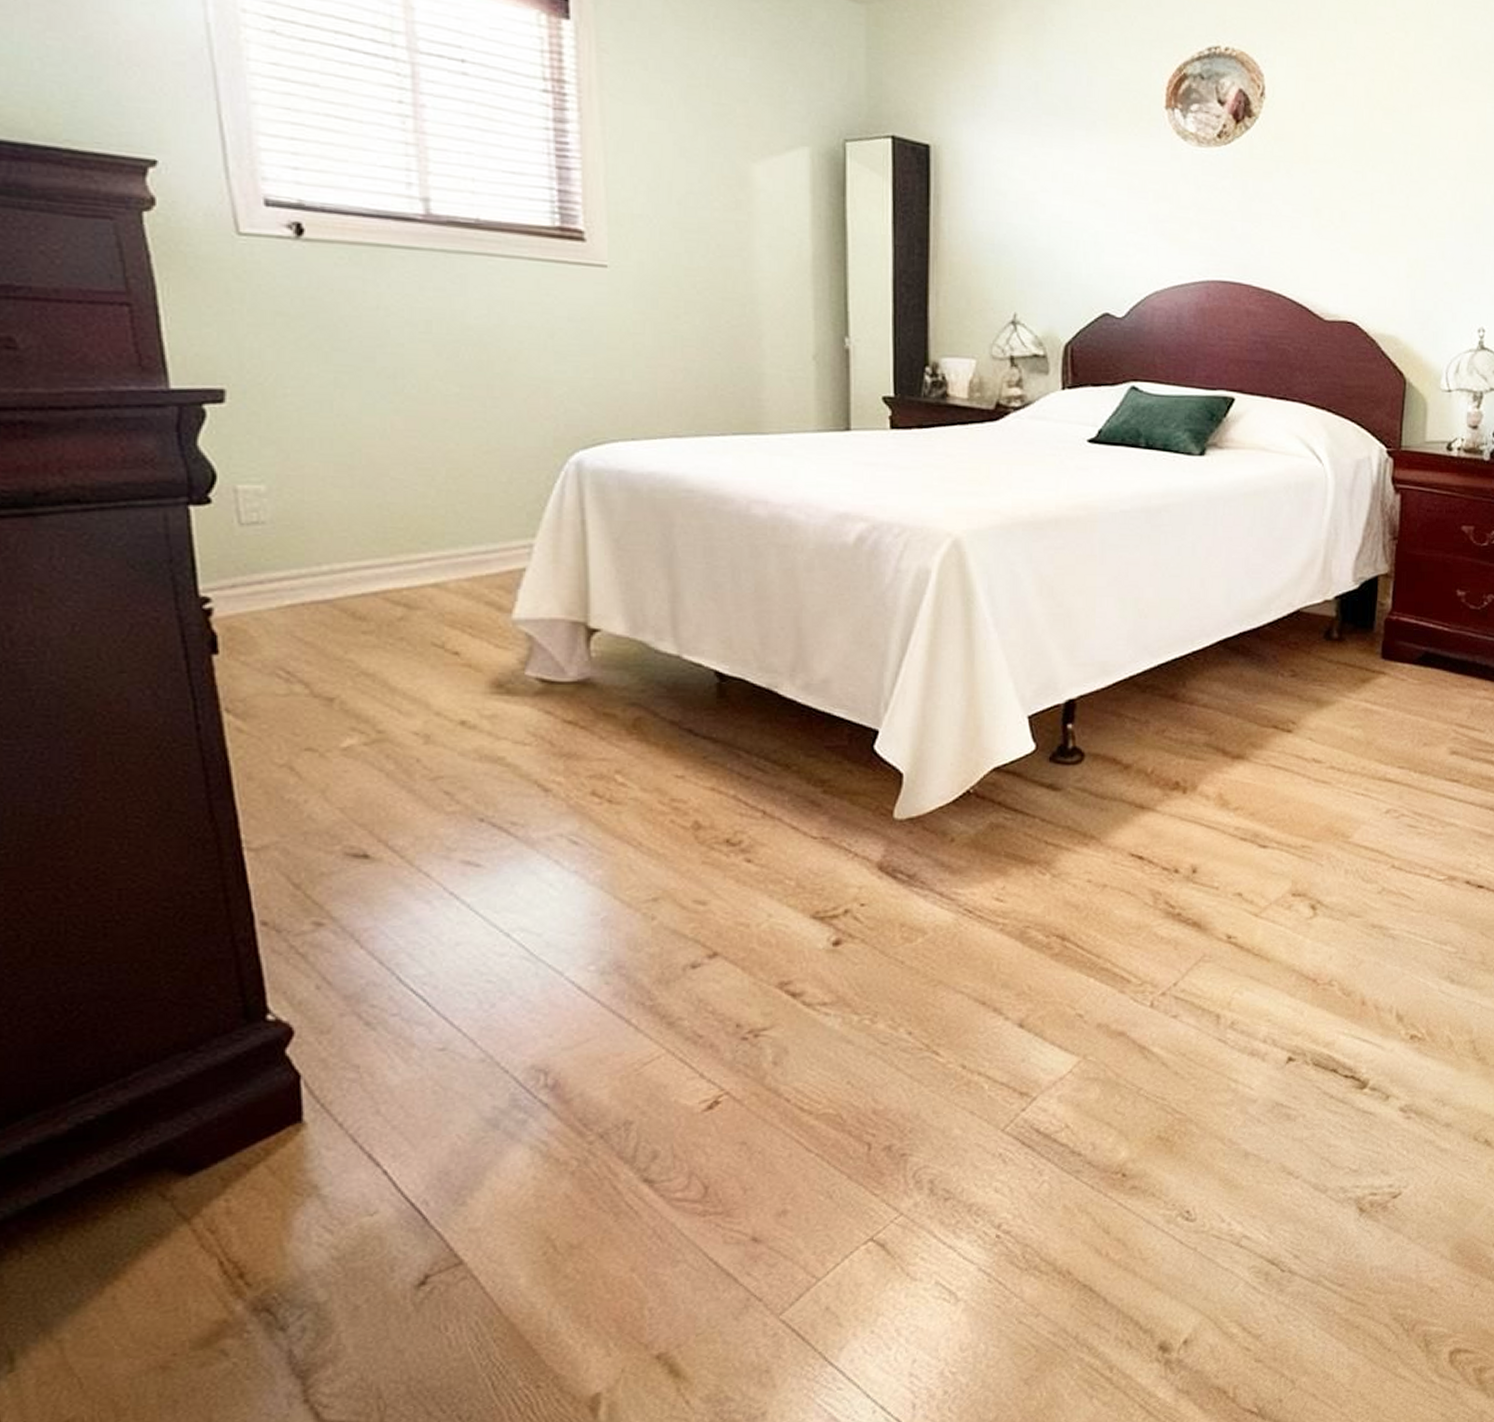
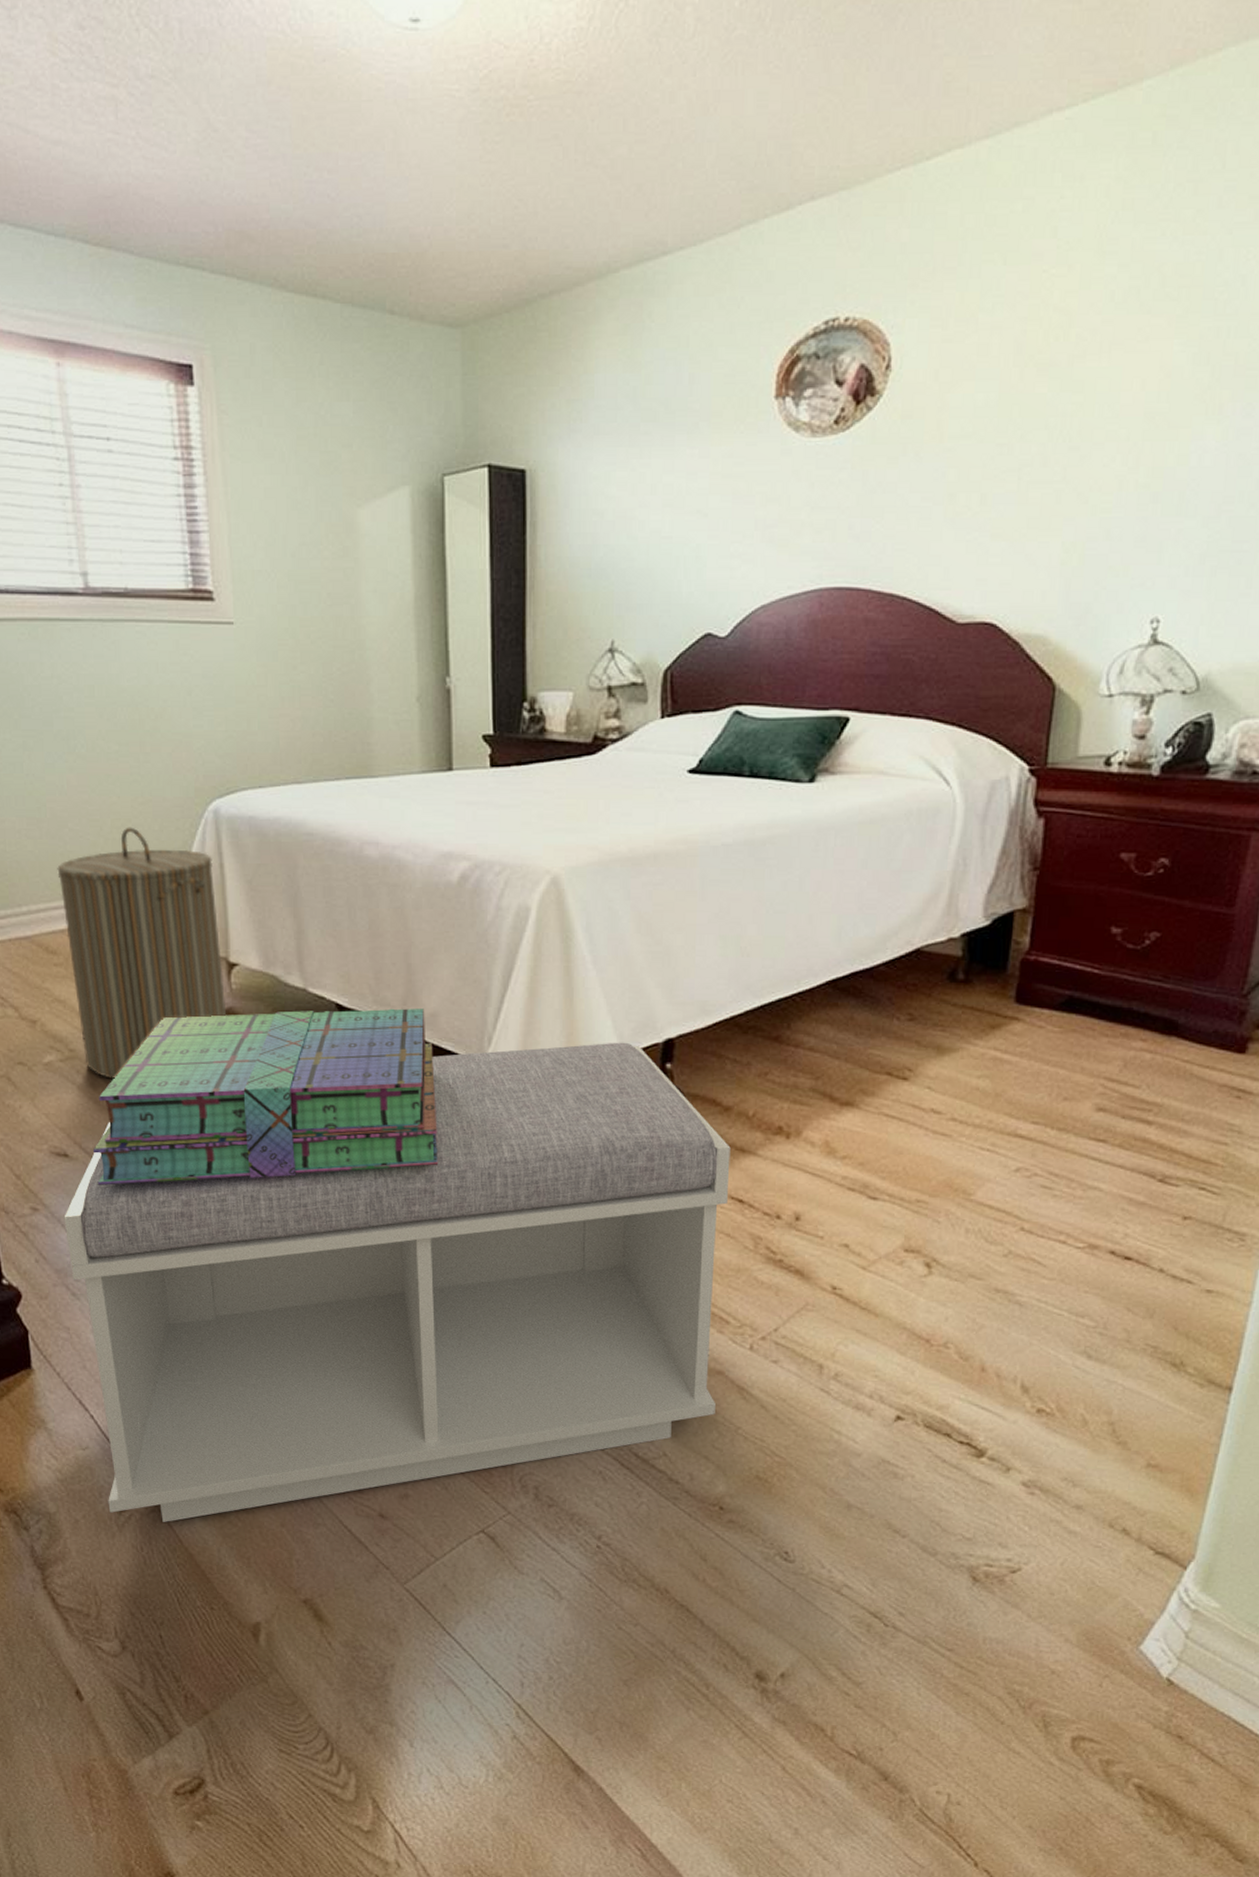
bench: none [359,704,1131,1290] -> present [64,1042,731,1522]
laundry hamper: none [372,477,584,763] -> present [57,827,227,1079]
stack of books: none [402,675,829,889] -> present [92,1008,439,1186]

